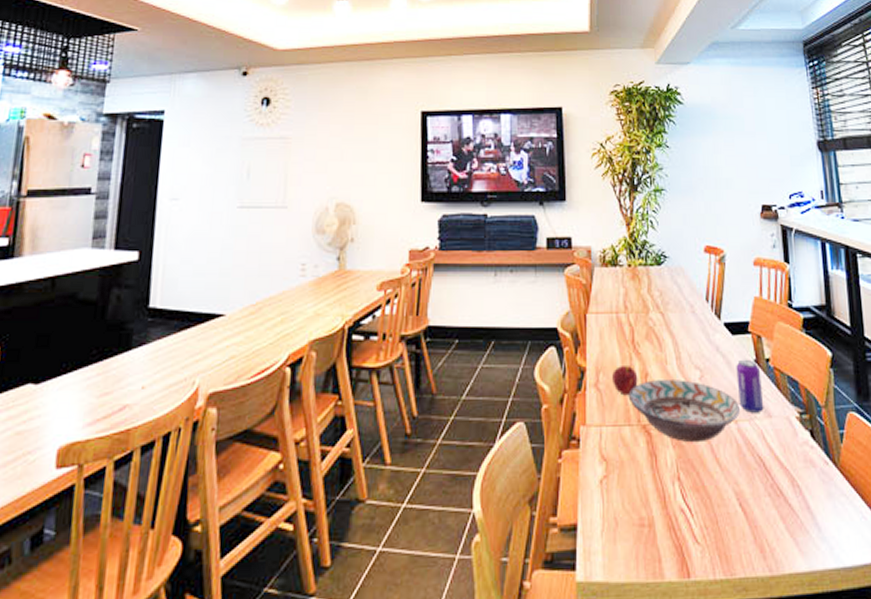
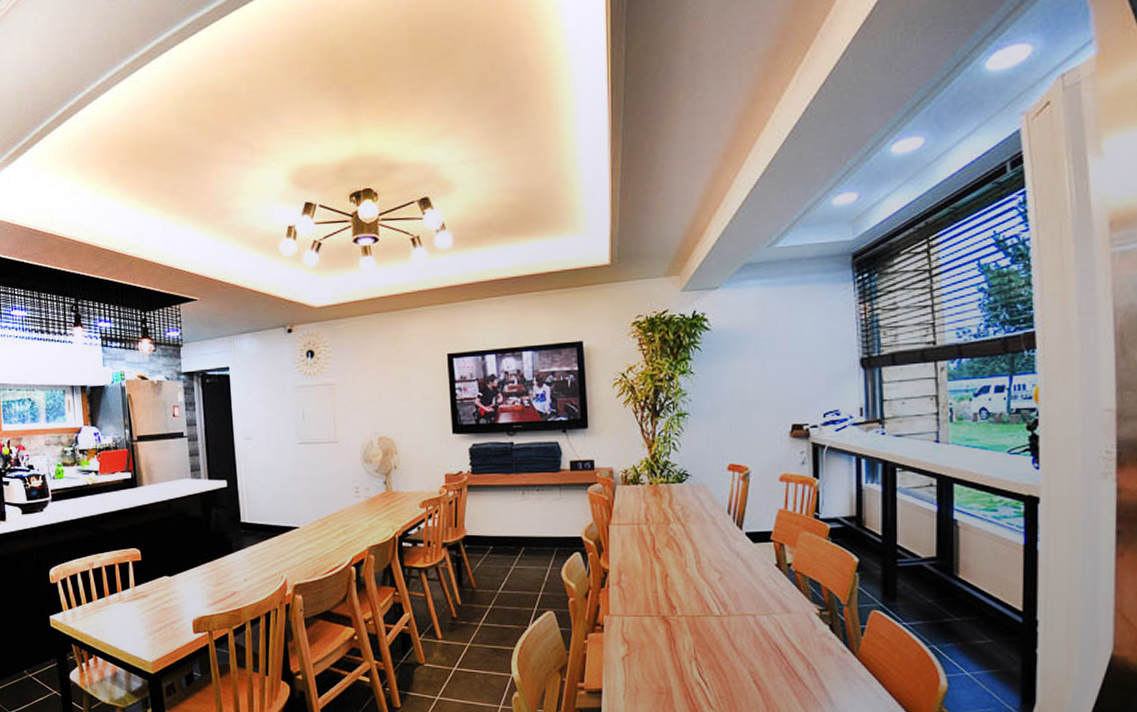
peach: present [612,364,638,396] -> none [634,567,658,593]
decorative bowl: present [628,380,740,443] -> none [648,580,758,632]
beverage can: present [736,359,764,413] -> none [756,563,783,609]

